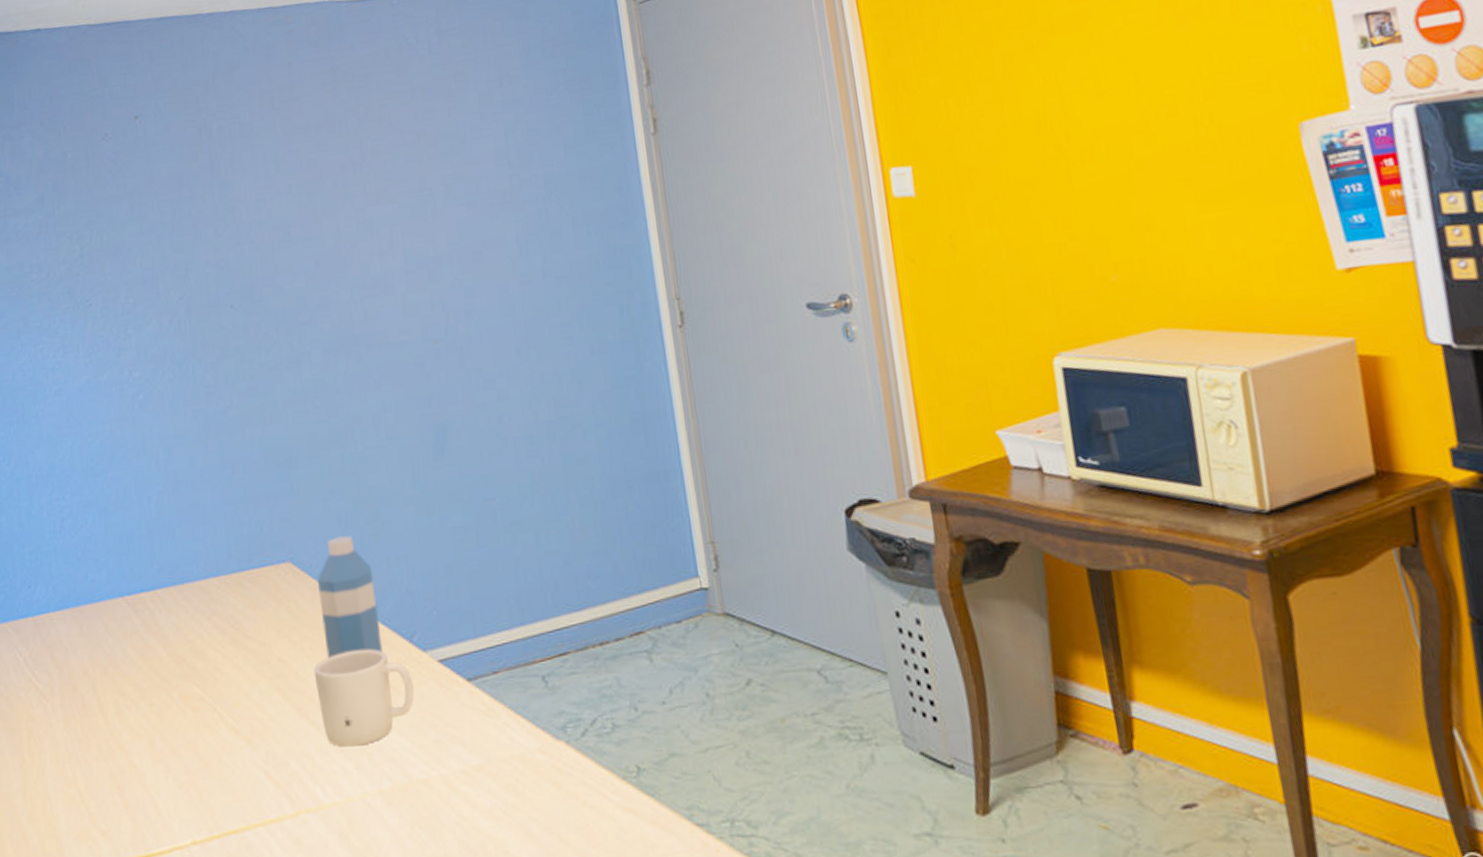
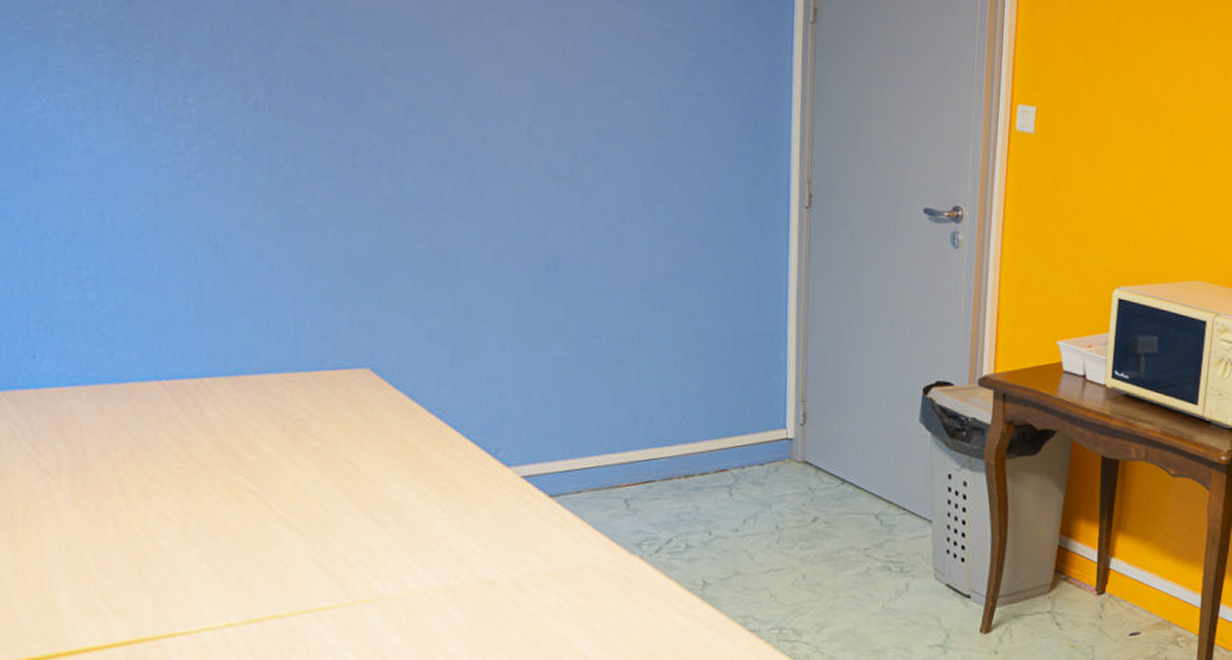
mug: present [314,648,414,747] -> none [384,459,492,547]
water bottle: present [316,536,384,658] -> none [397,351,465,464]

